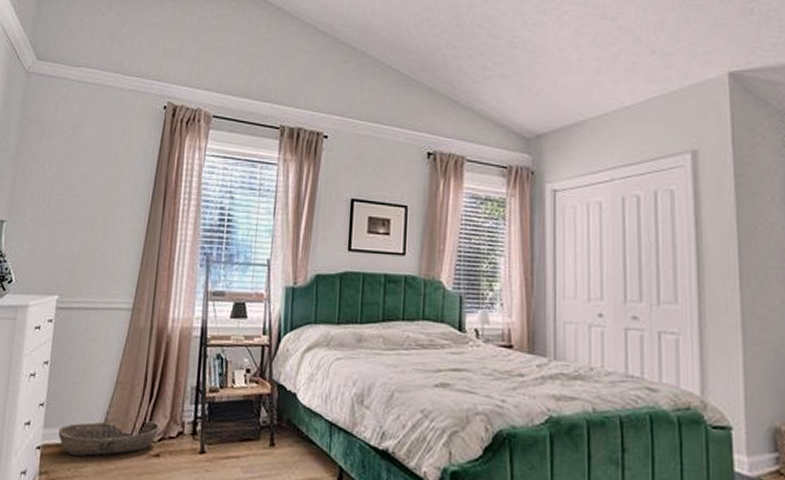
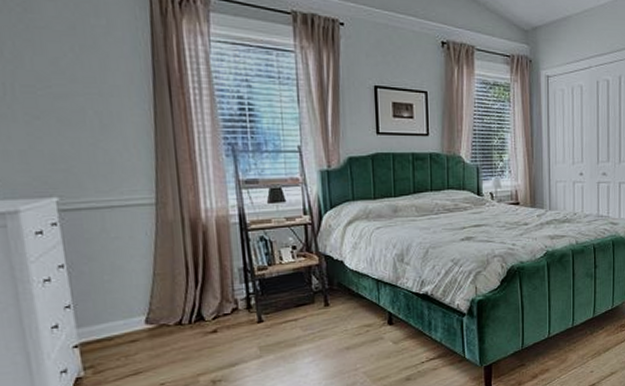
basket: present [58,420,161,457] -> none [95,303,213,347]

